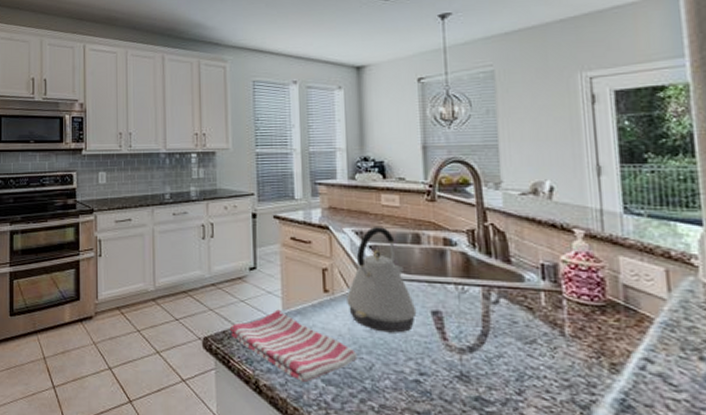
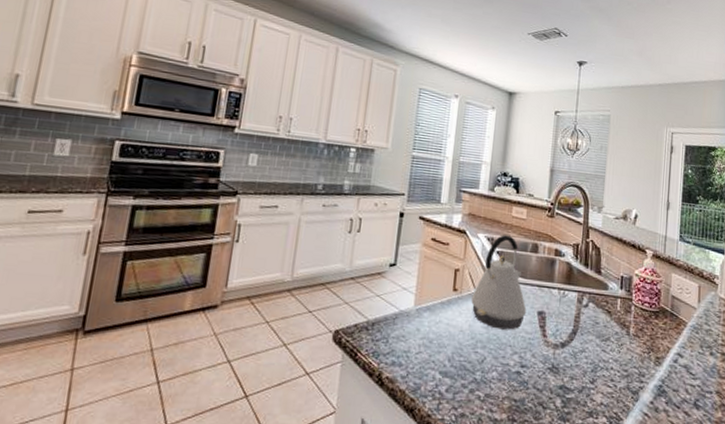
dish towel: present [230,309,357,383] -> none [362,305,473,375]

